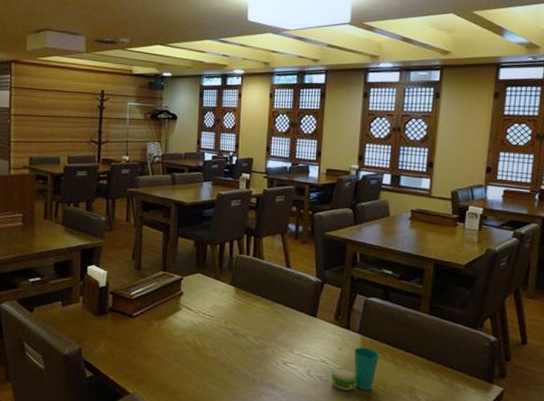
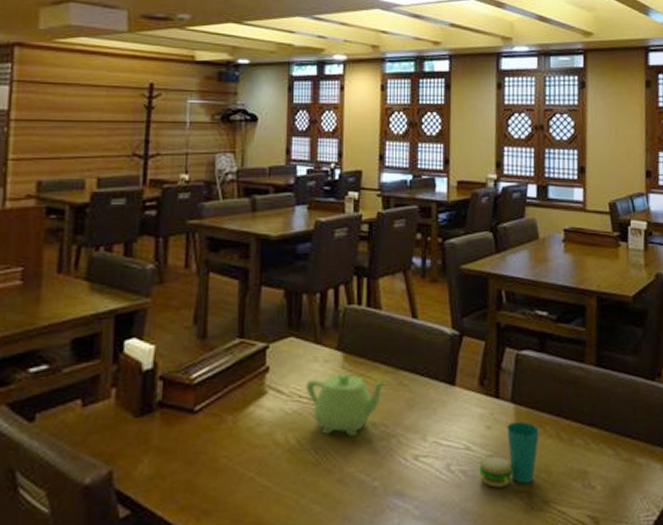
teapot: none [208,301,267,344] -> present [306,373,389,436]

